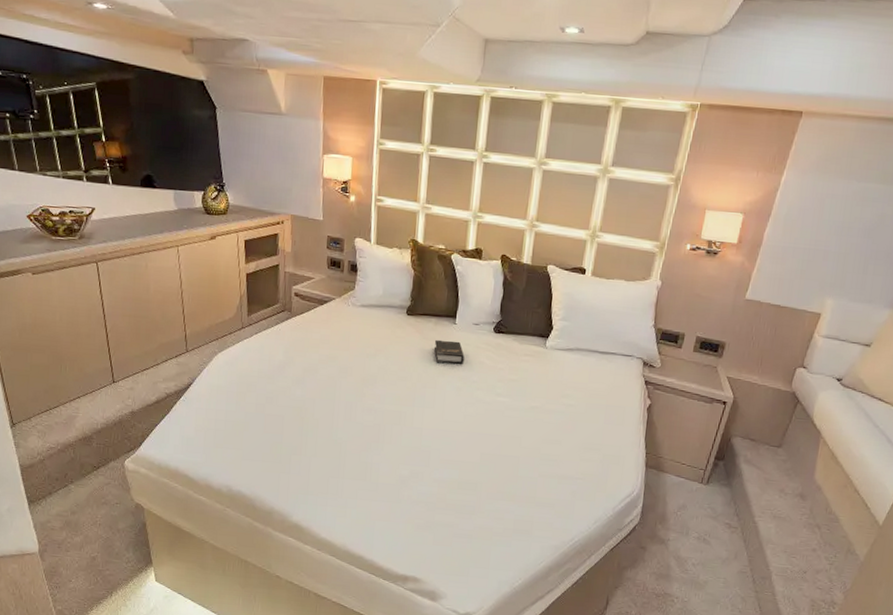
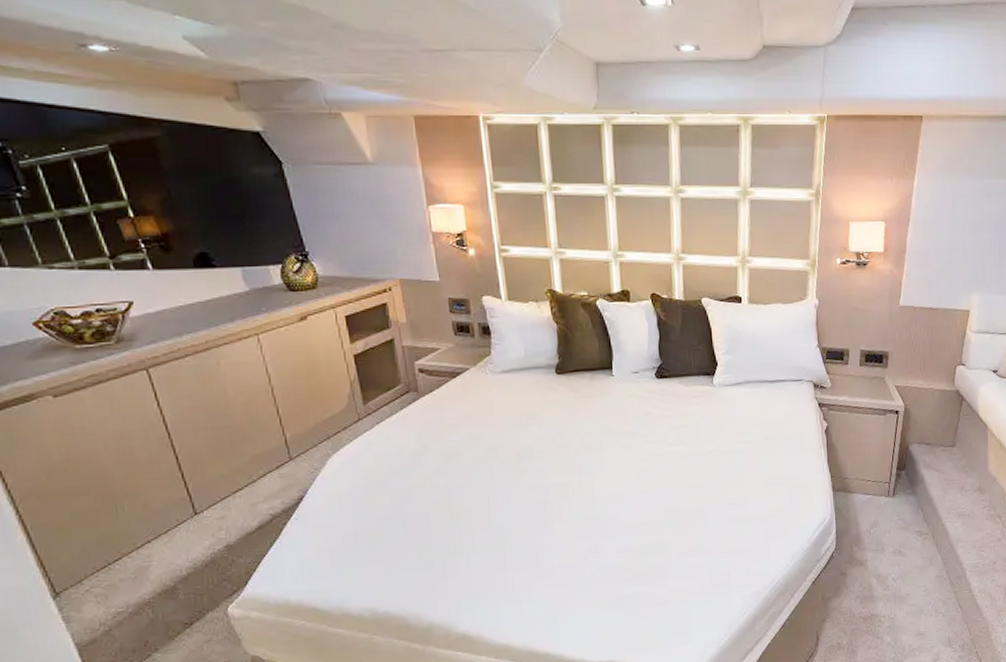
hardback book: present [433,339,464,364] -> none [592,394,629,422]

